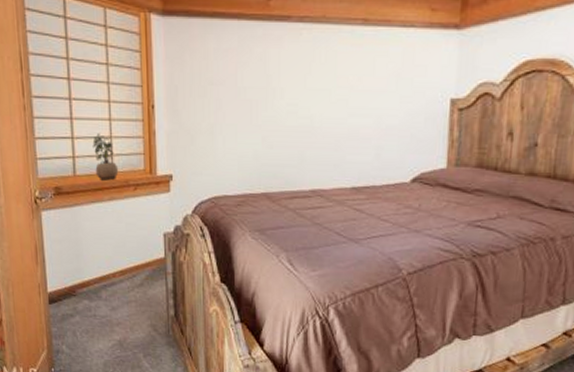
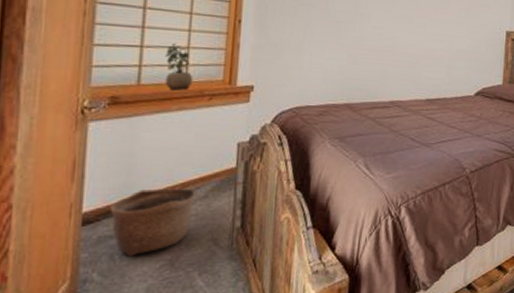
basket: none [67,274,133,334] -> present [110,188,196,257]

